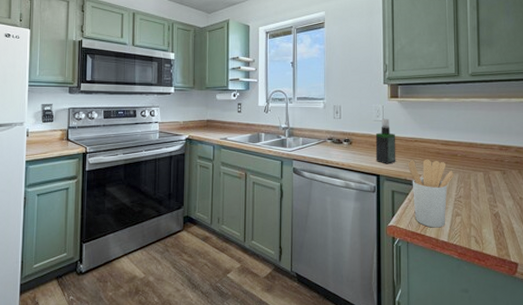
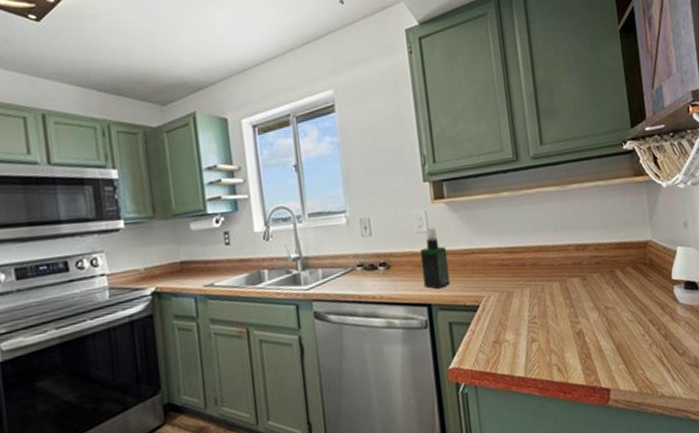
utensil holder: present [408,159,454,228] -> none [466,274,525,362]

